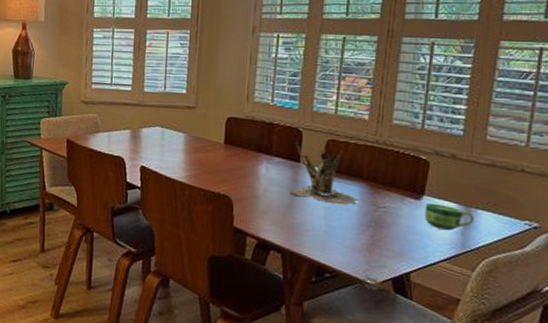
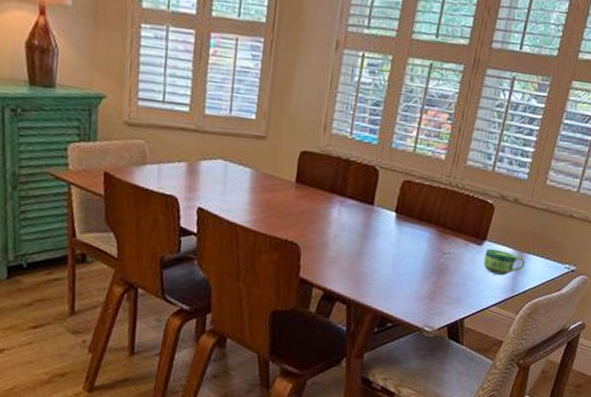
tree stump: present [289,141,363,205] -> none [360,181,431,252]

